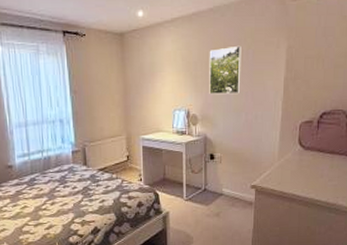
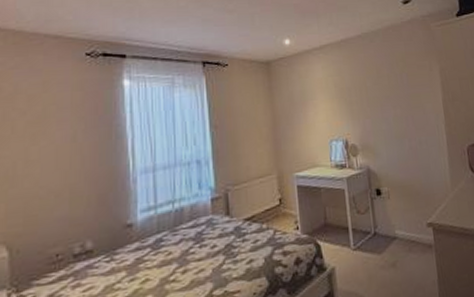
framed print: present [209,45,241,95] -> none [362,69,400,122]

